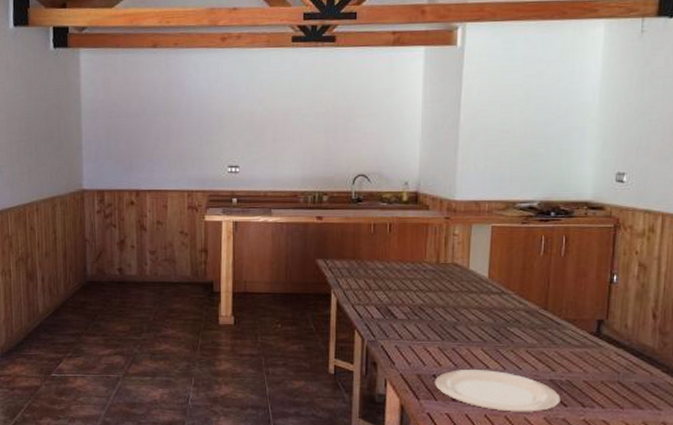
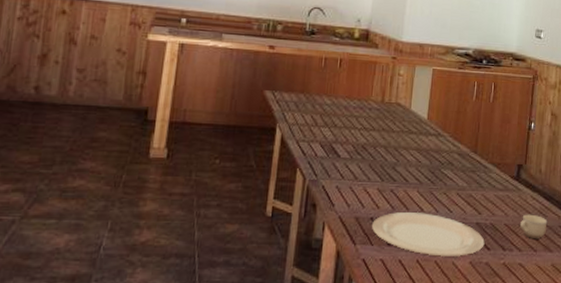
cup: none [601,371,637,397] -> present [519,214,548,239]

